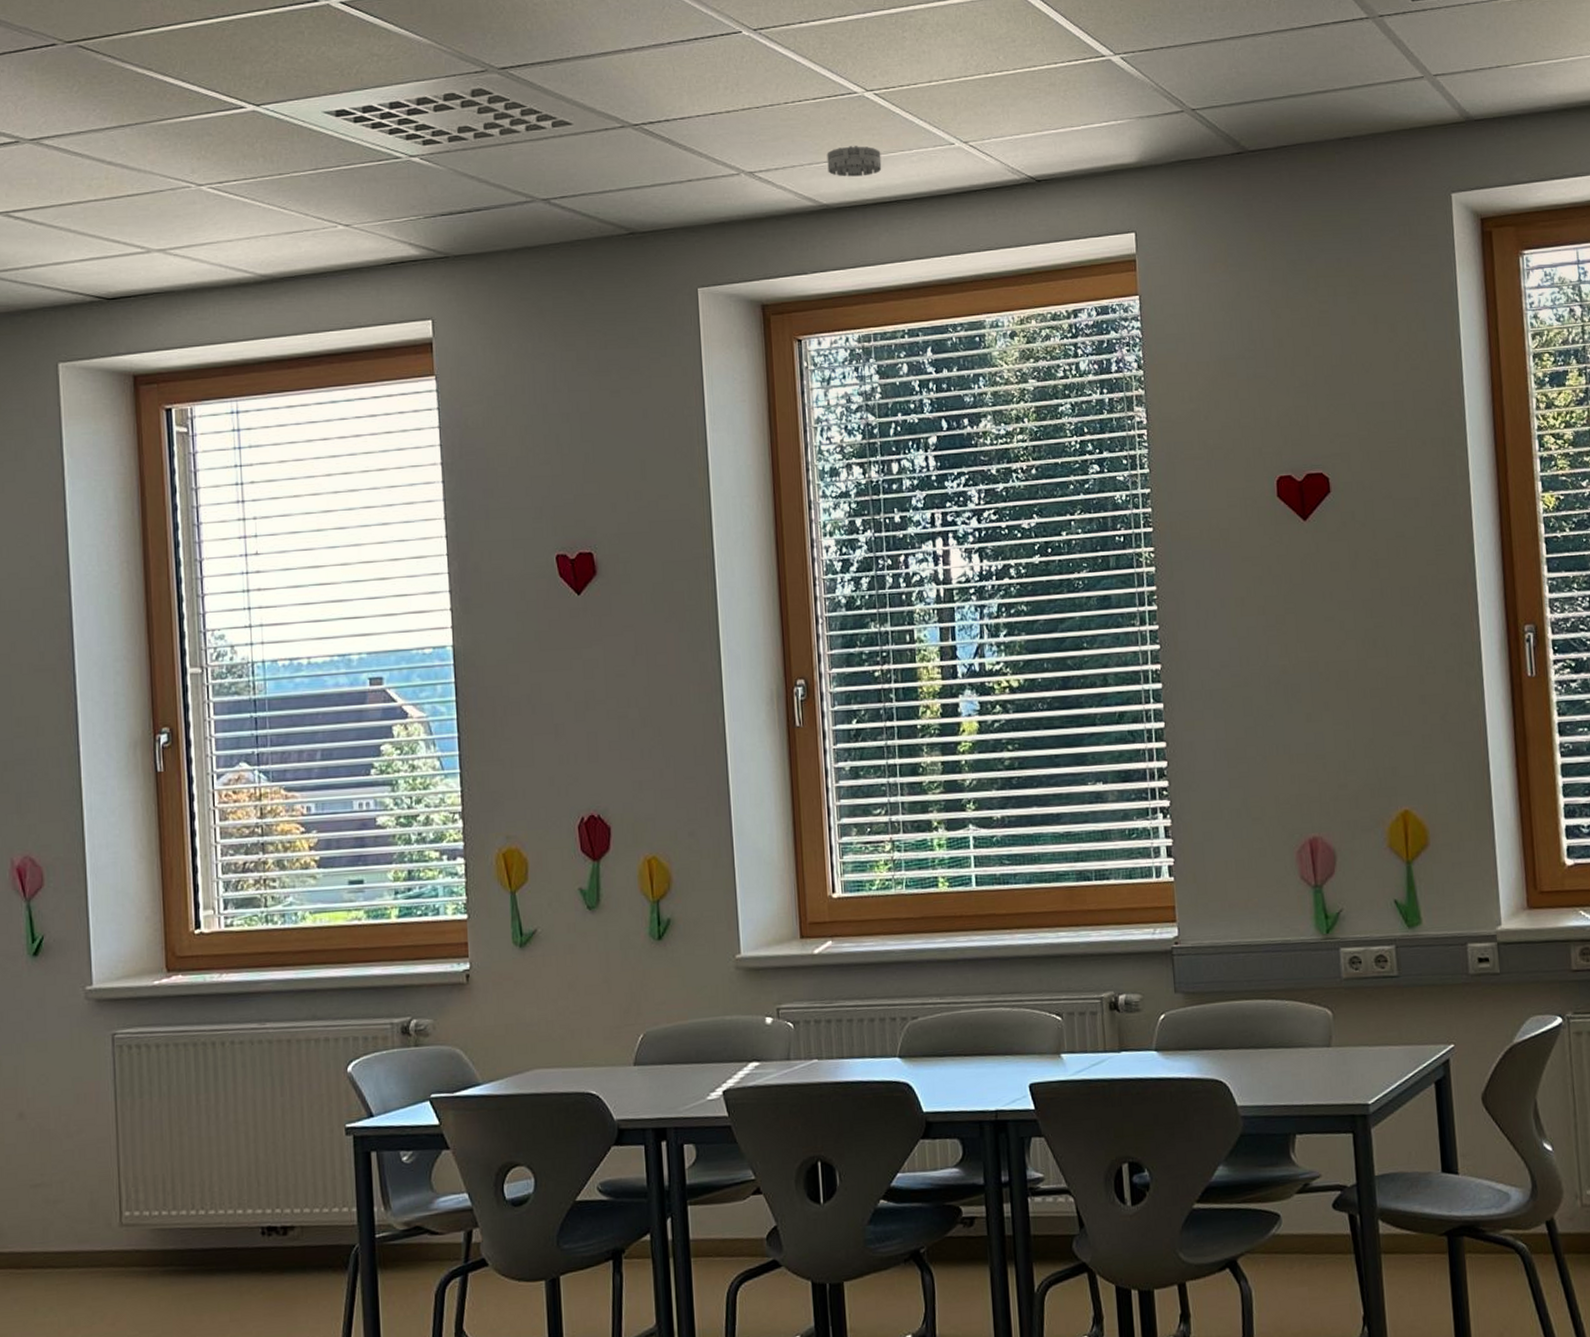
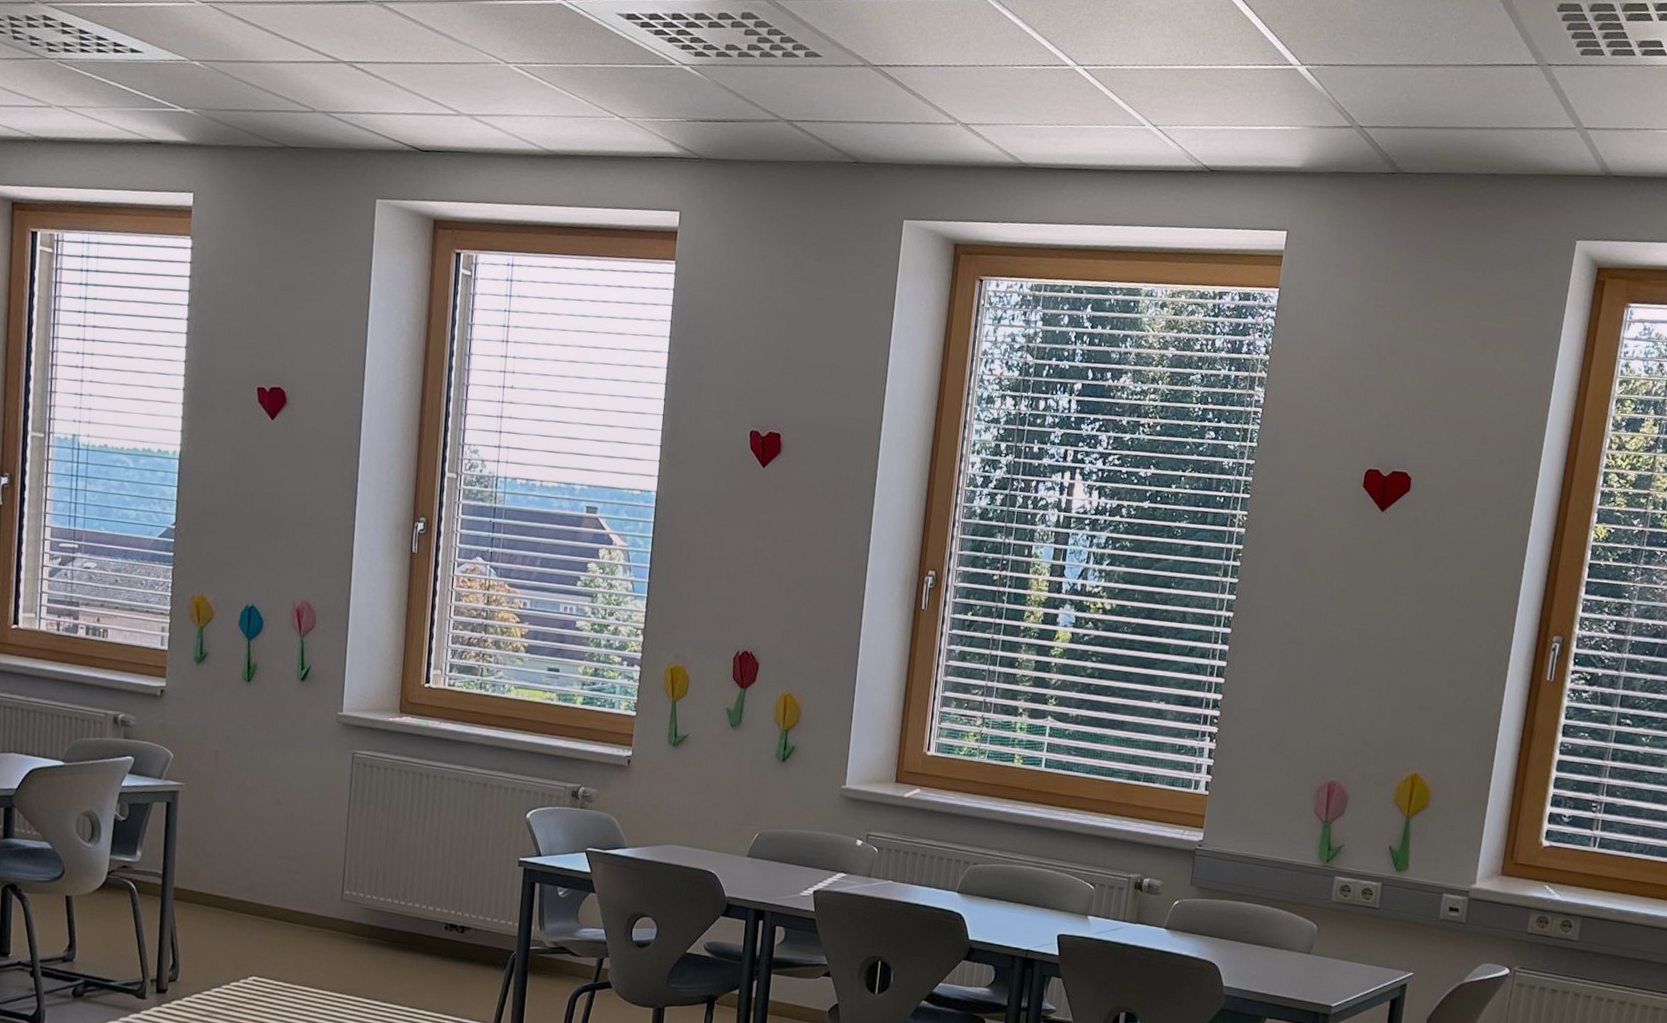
smoke detector: present [827,146,882,177] -> none [1031,113,1080,143]

